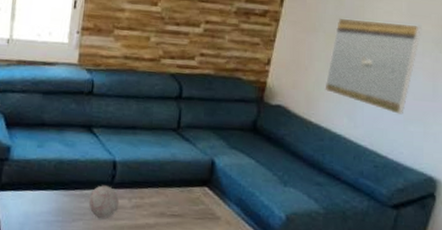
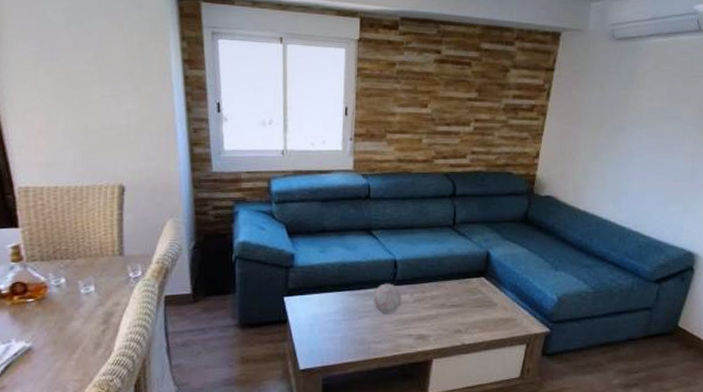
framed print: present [324,18,422,115] -> none [591,107,682,196]

